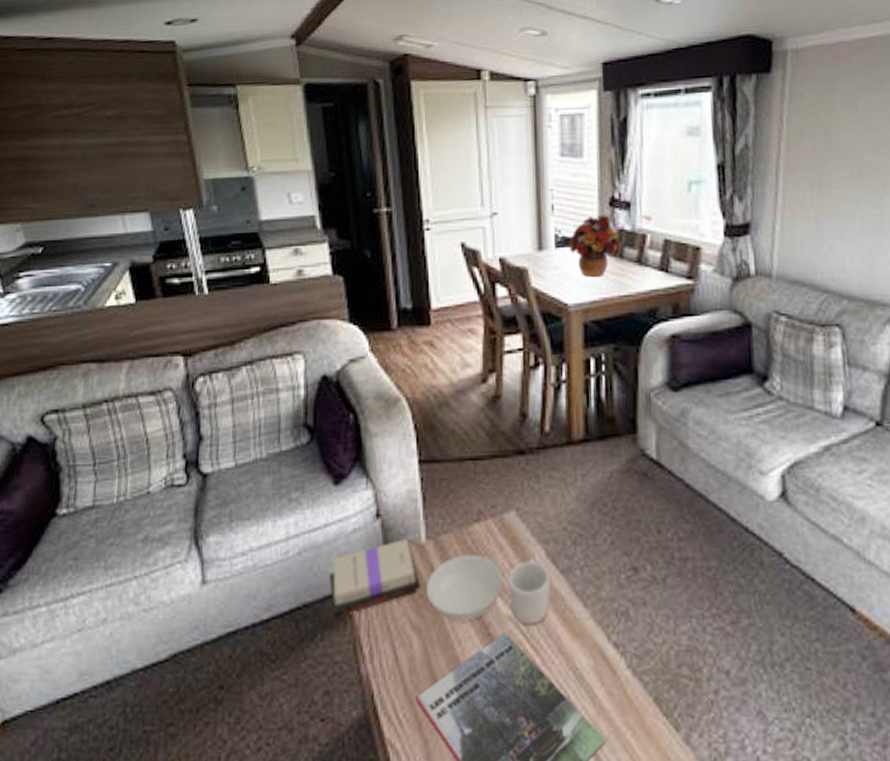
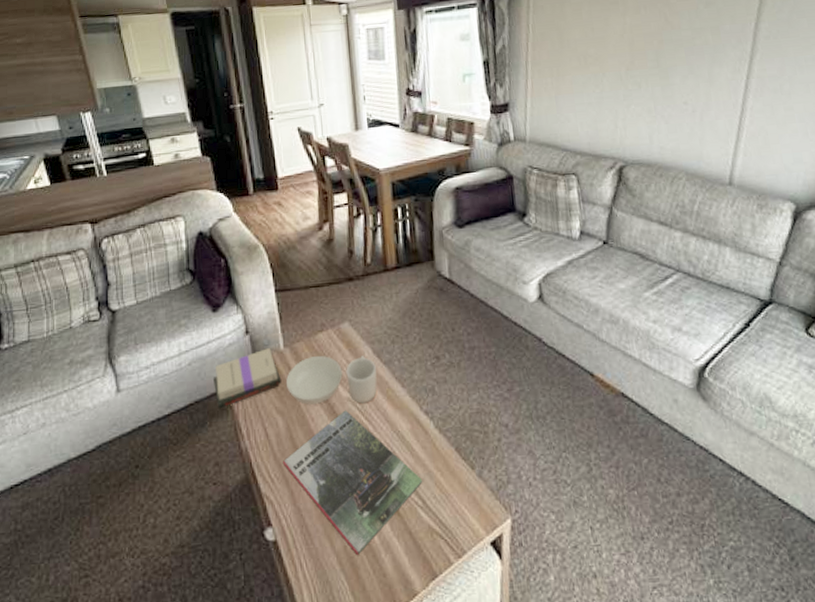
flower arrangement: present [569,213,622,277] -> none [378,100,417,148]

